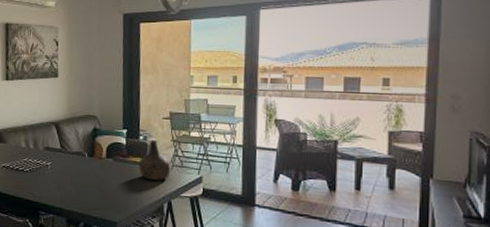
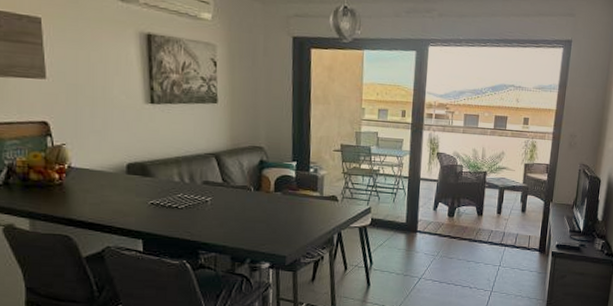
bottle: present [138,140,171,181] -> none [308,172,341,213]

